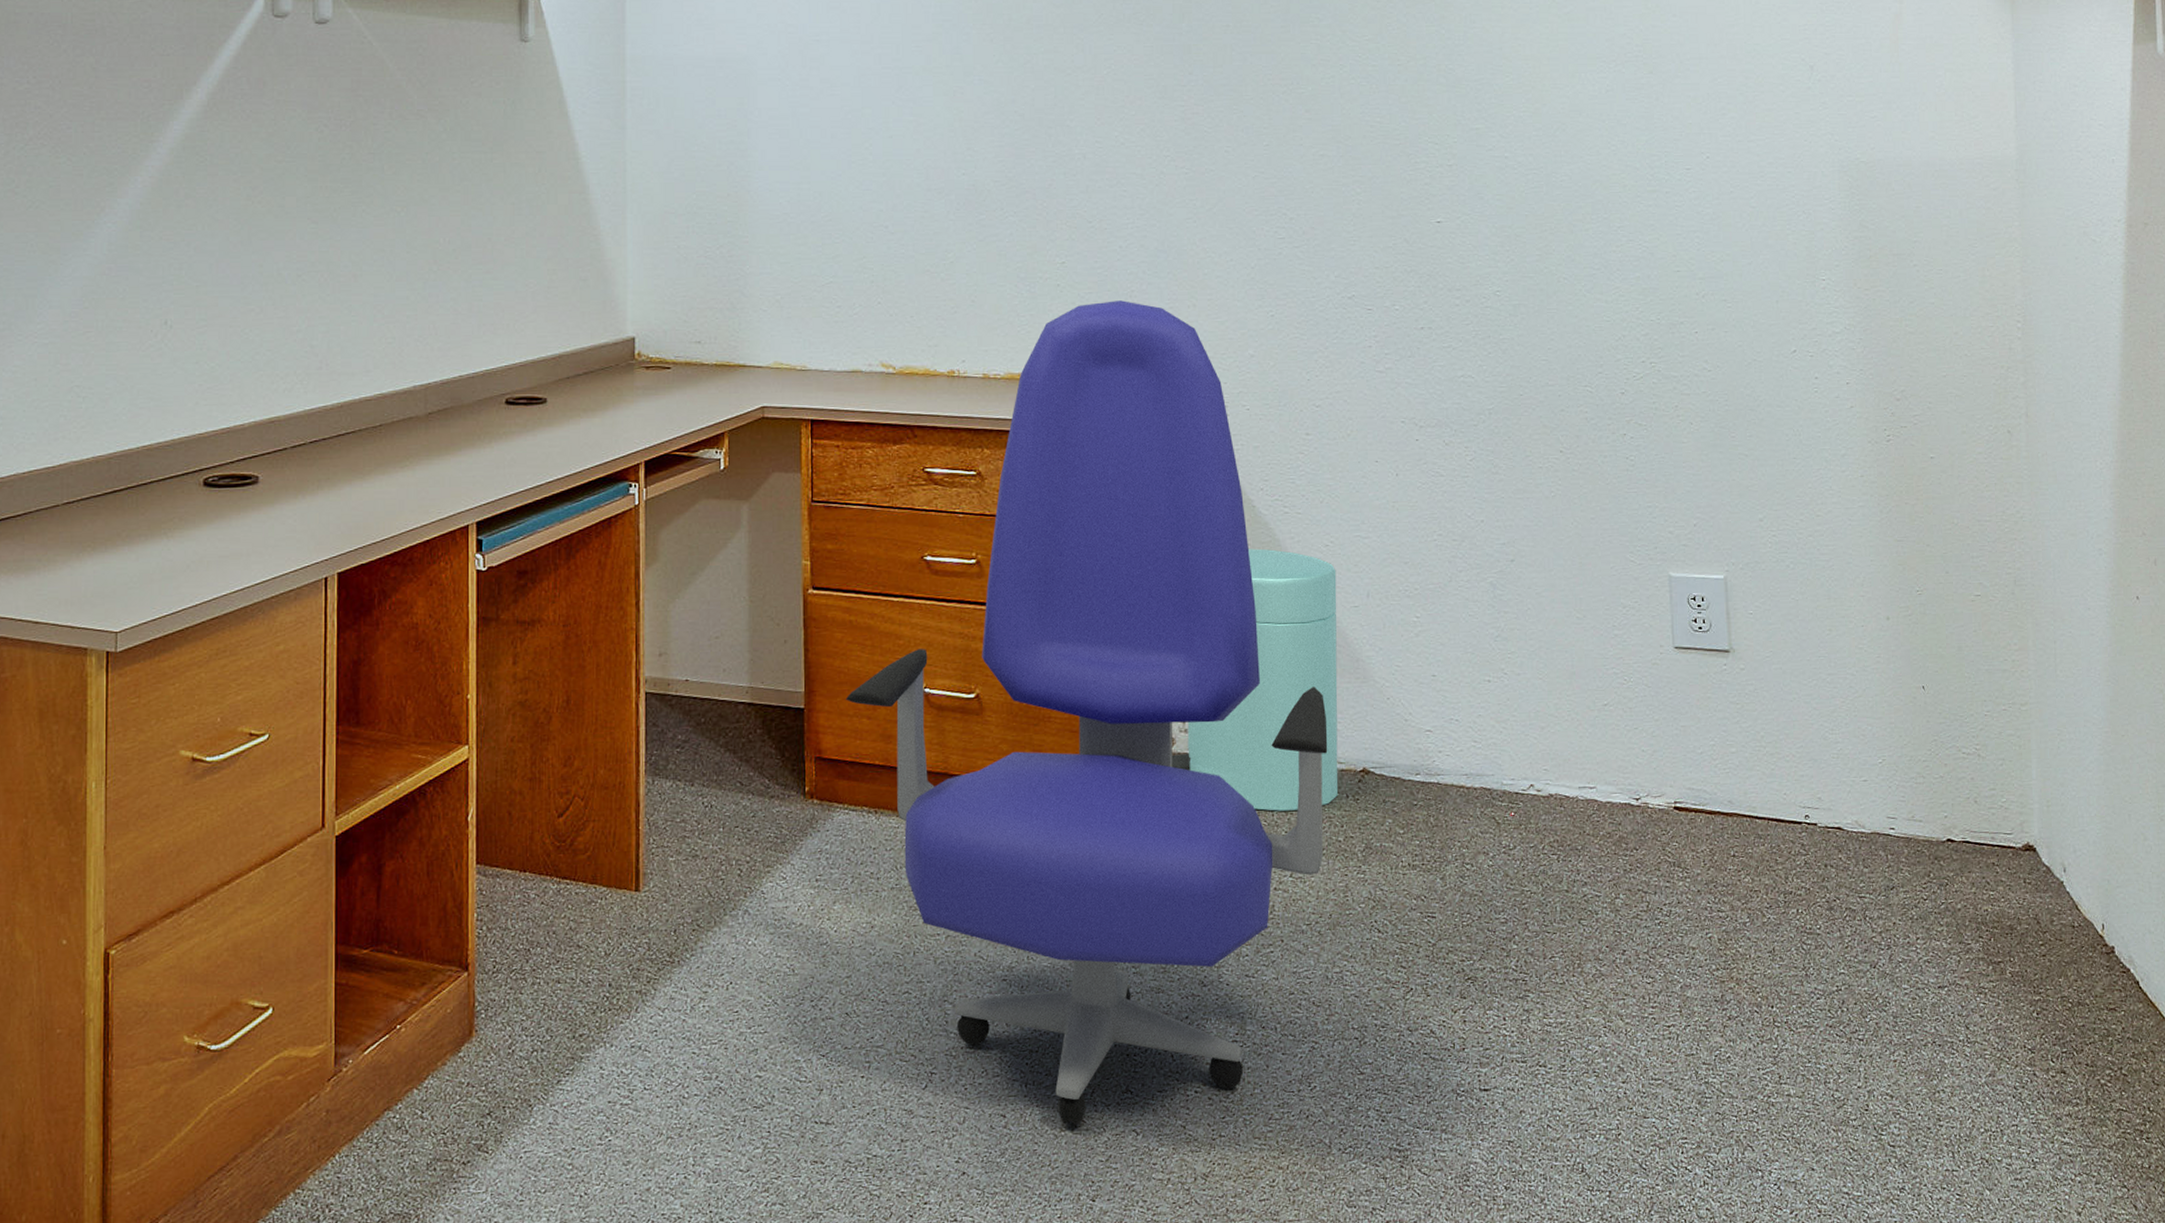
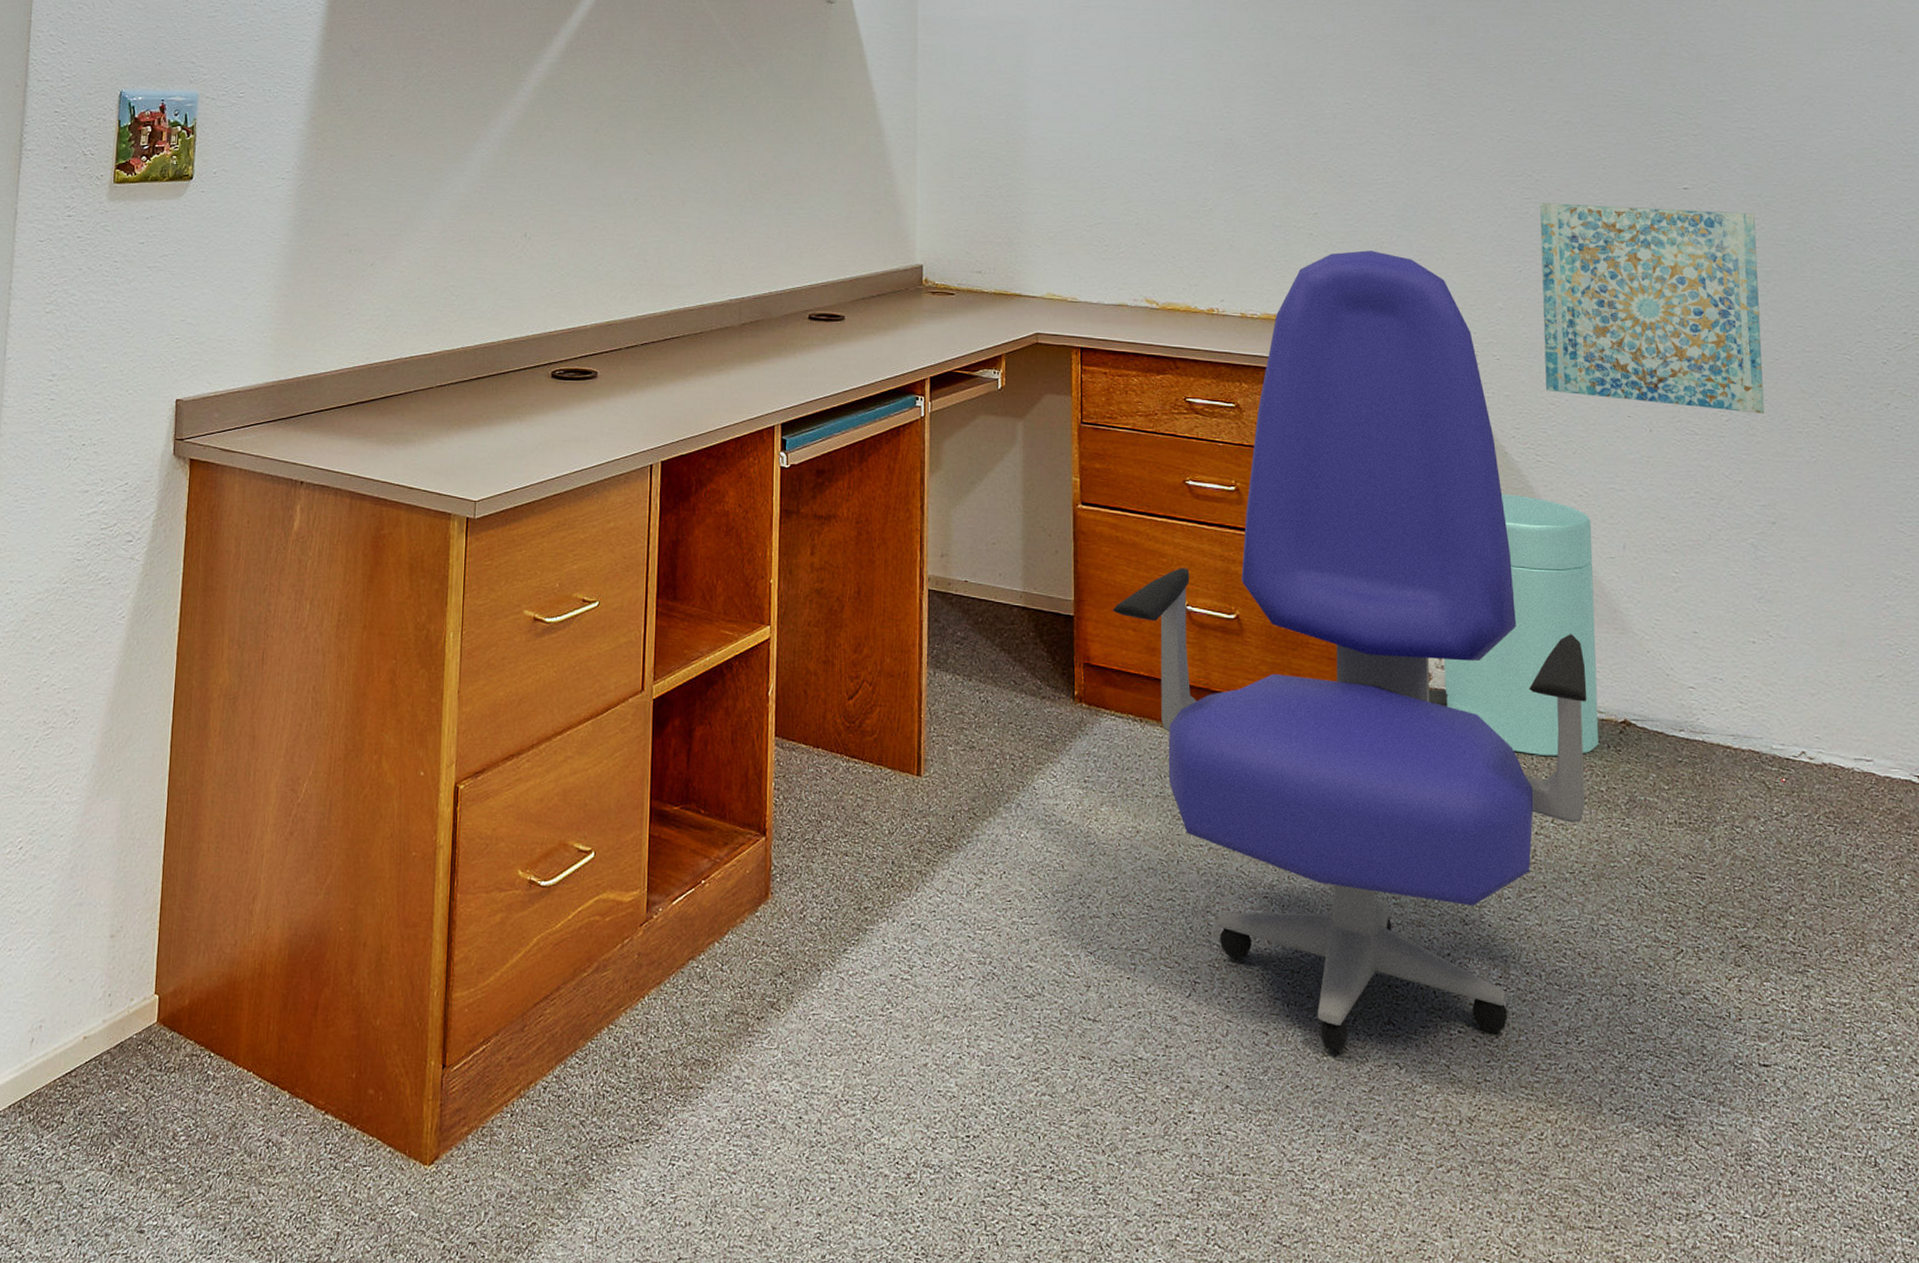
wall art: none [1293,242,1508,451] -> present [1540,203,1765,414]

